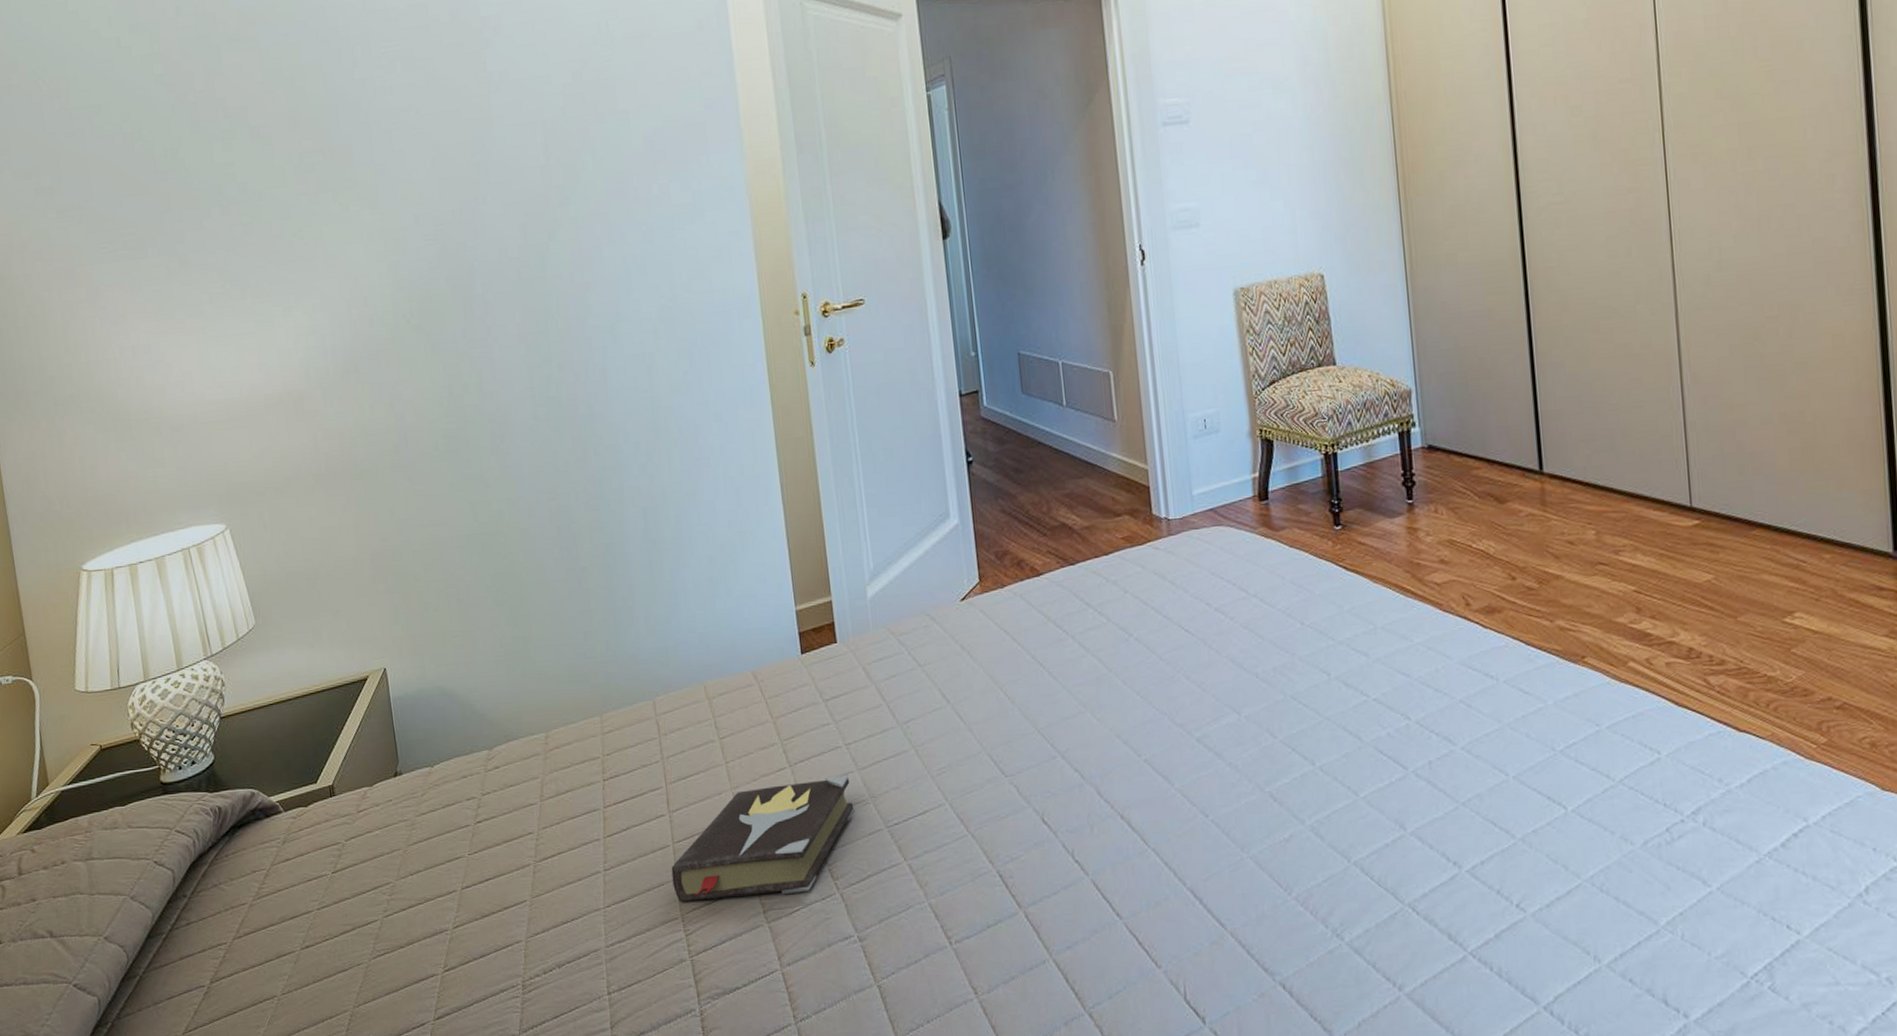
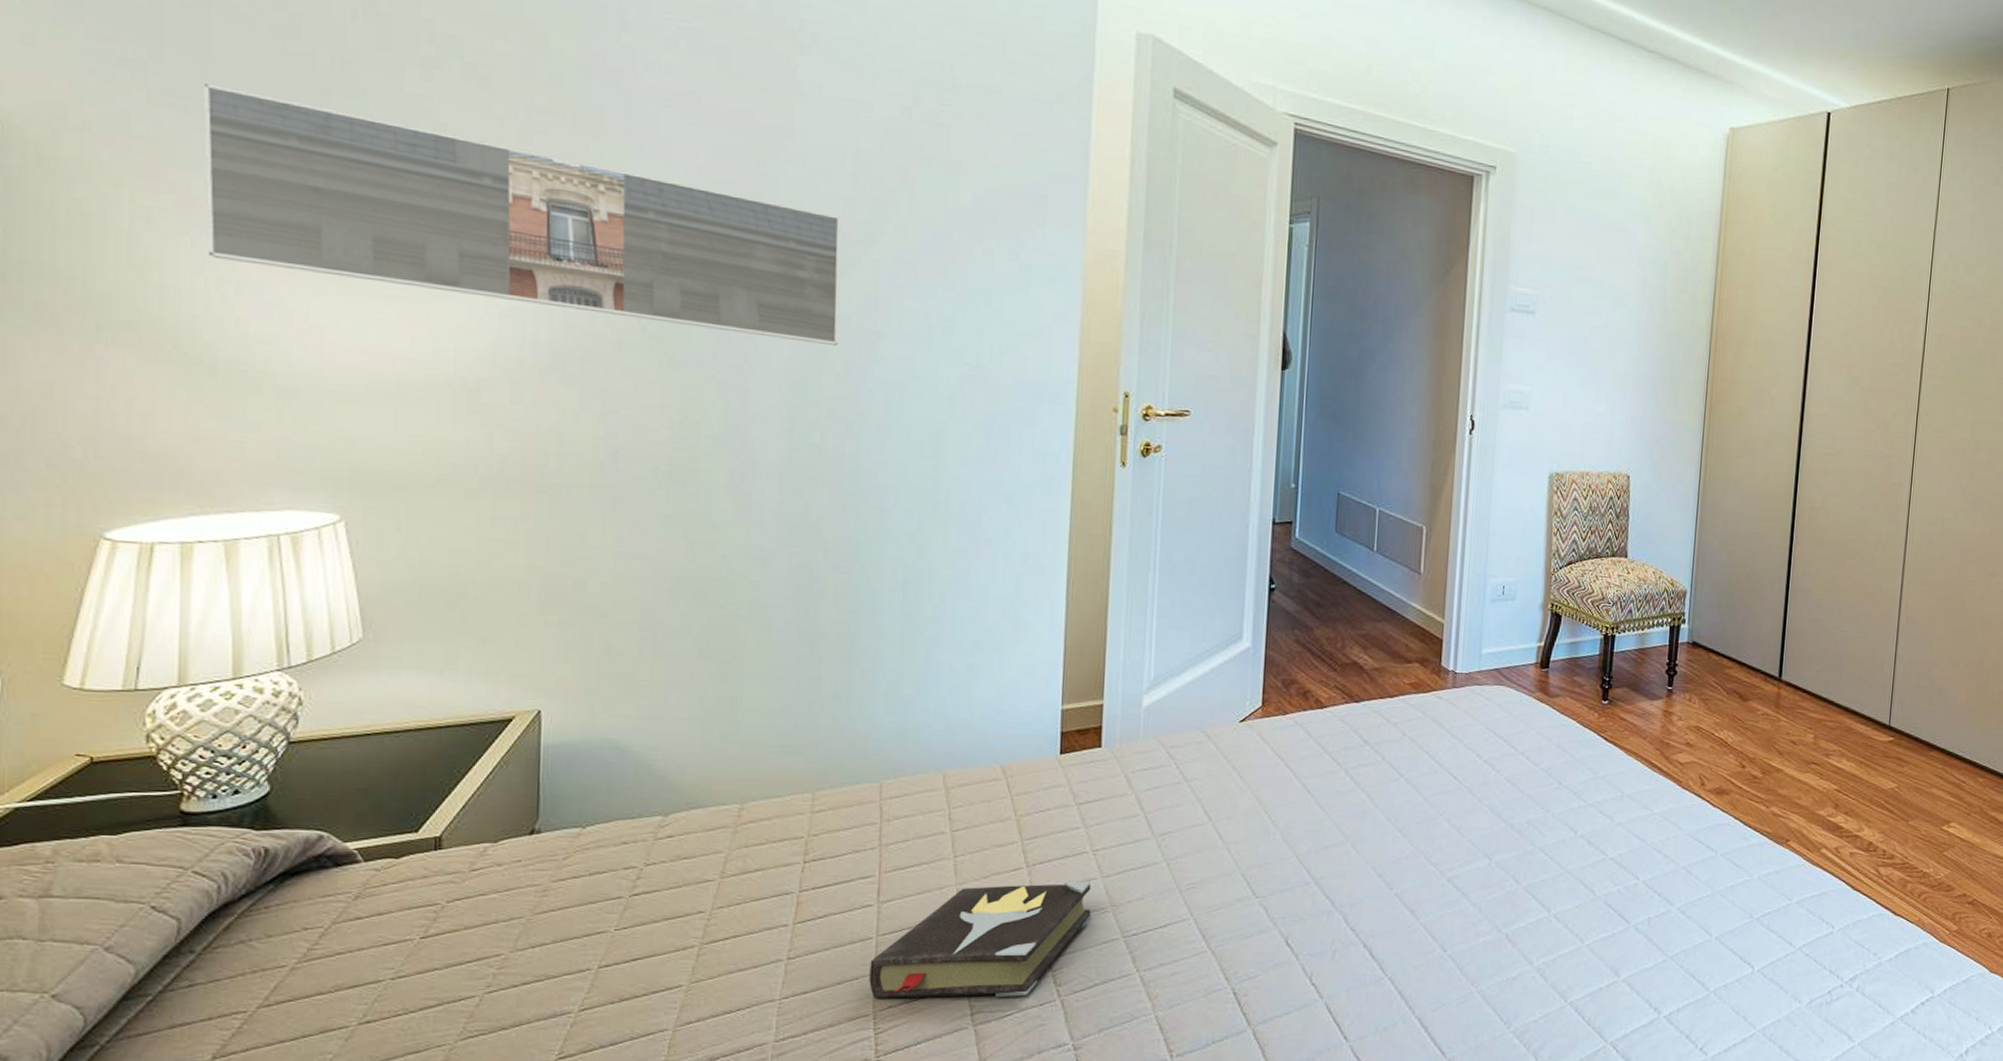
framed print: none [88,185,557,332] -> present [203,84,841,347]

